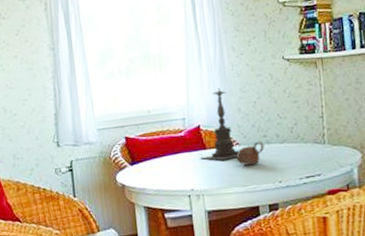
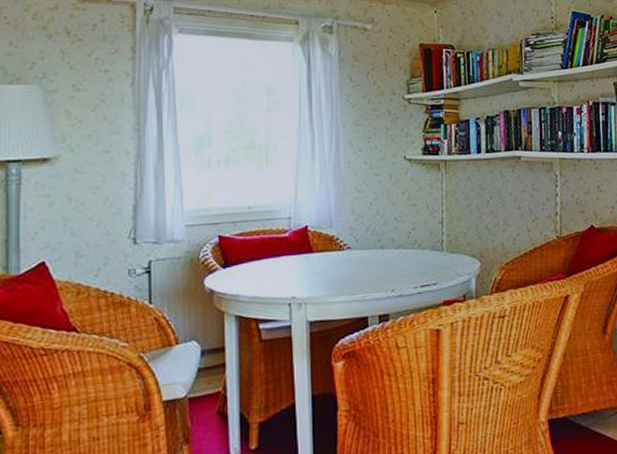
candle holder: present [199,88,239,160] -> none [304,186,349,265]
cup: present [236,141,264,166] -> none [346,245,378,272]

